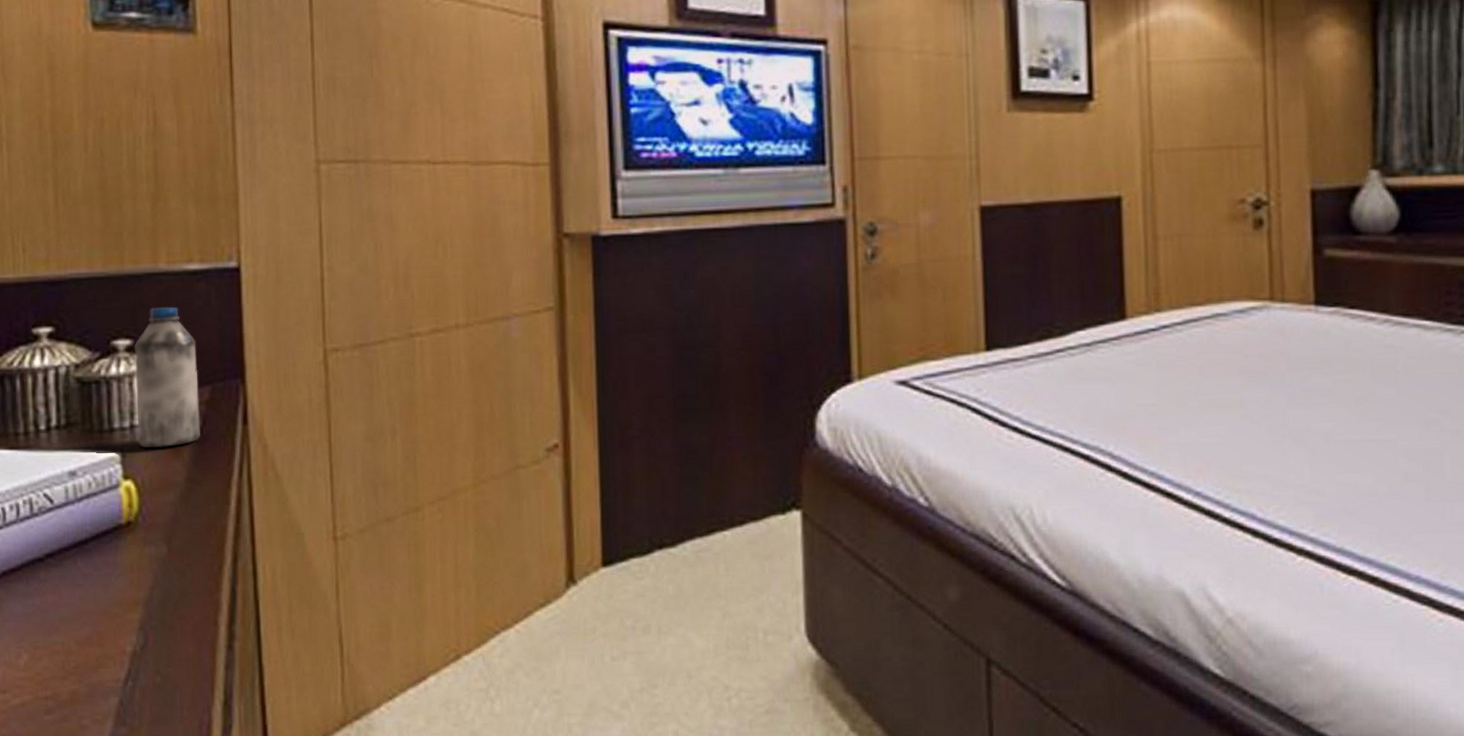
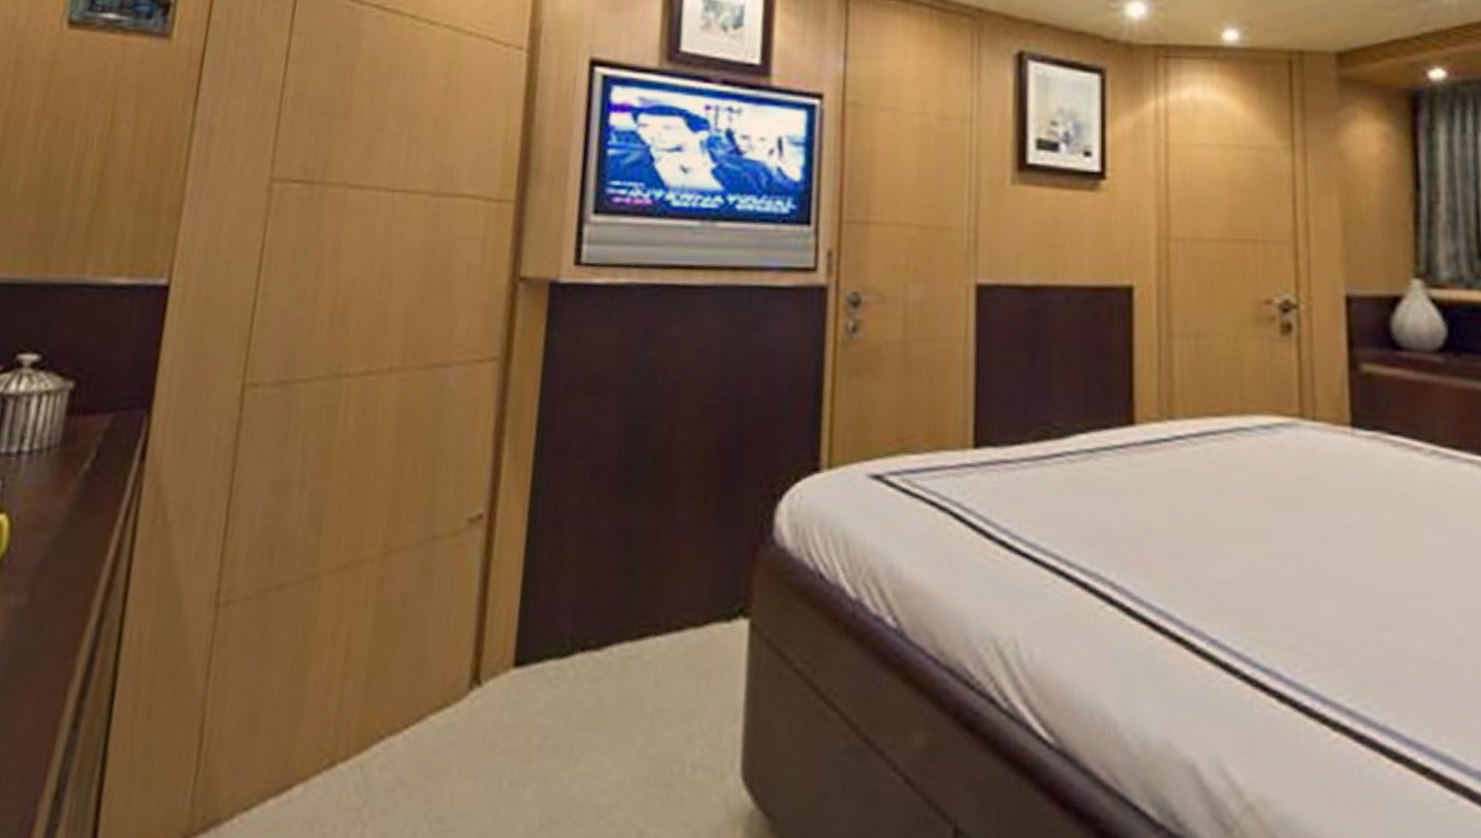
water bottle: present [135,307,200,448] -> none [23,322,107,479]

